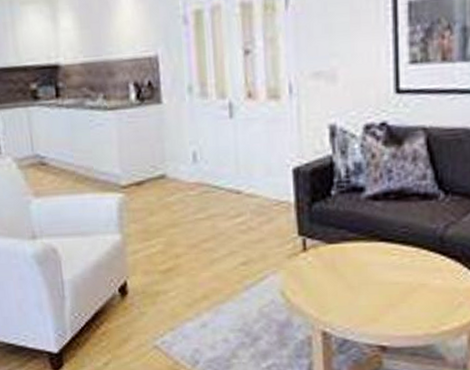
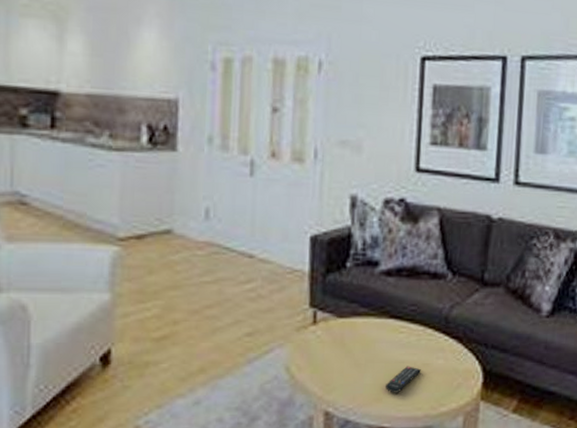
remote control: none [382,287,418,314] -> present [386,366,421,393]

